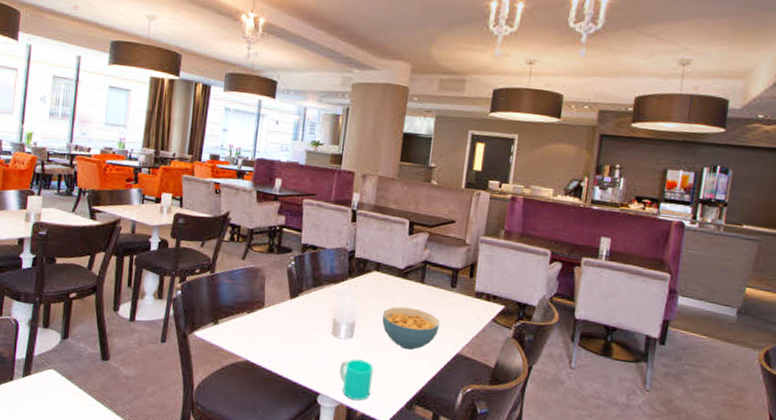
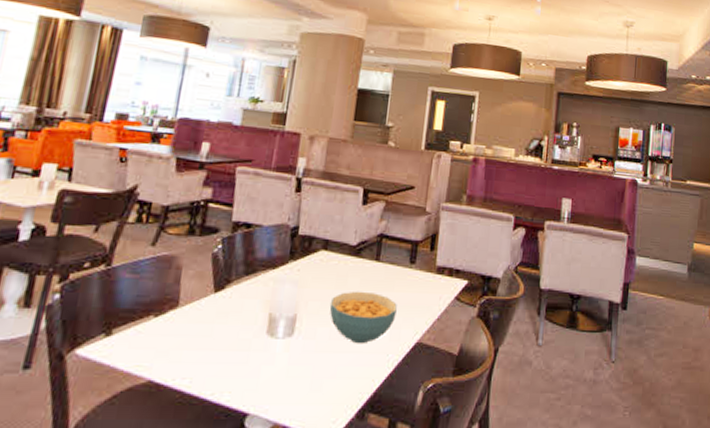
cup: present [339,359,374,401] -> none [275,362,318,417]

